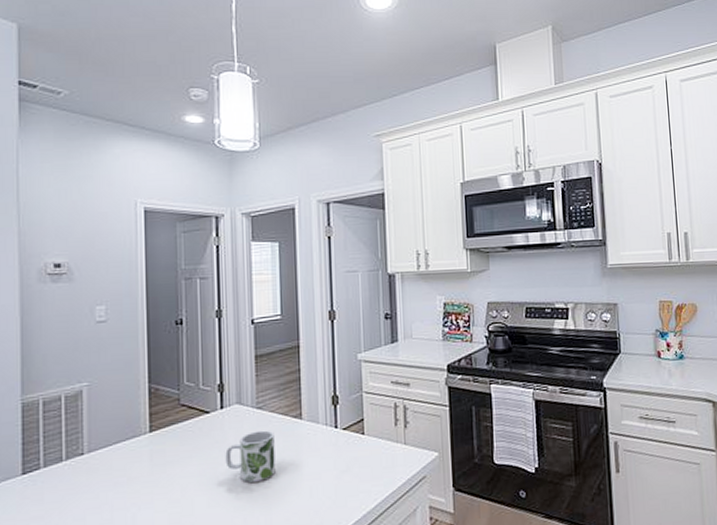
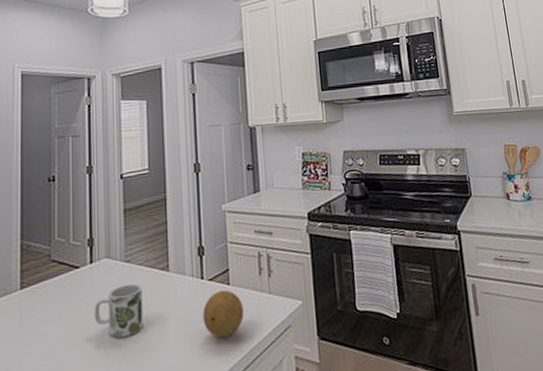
fruit: none [336,439,378,486] -> present [203,290,244,338]

